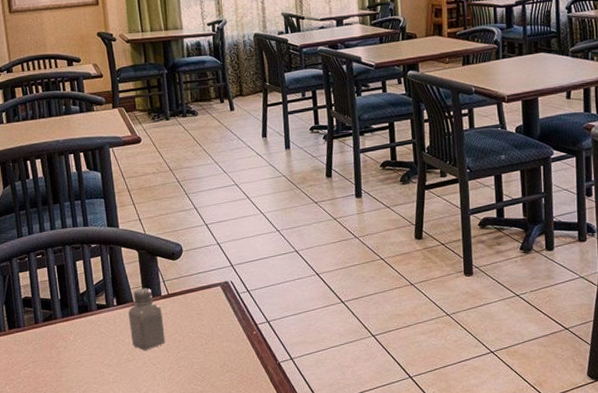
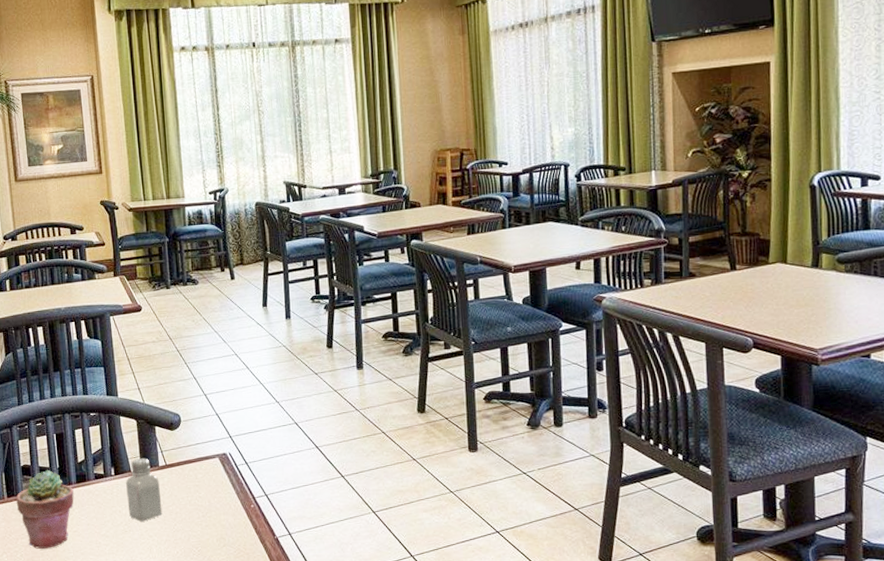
potted succulent: none [17,301,77,379] -> present [16,469,74,549]

